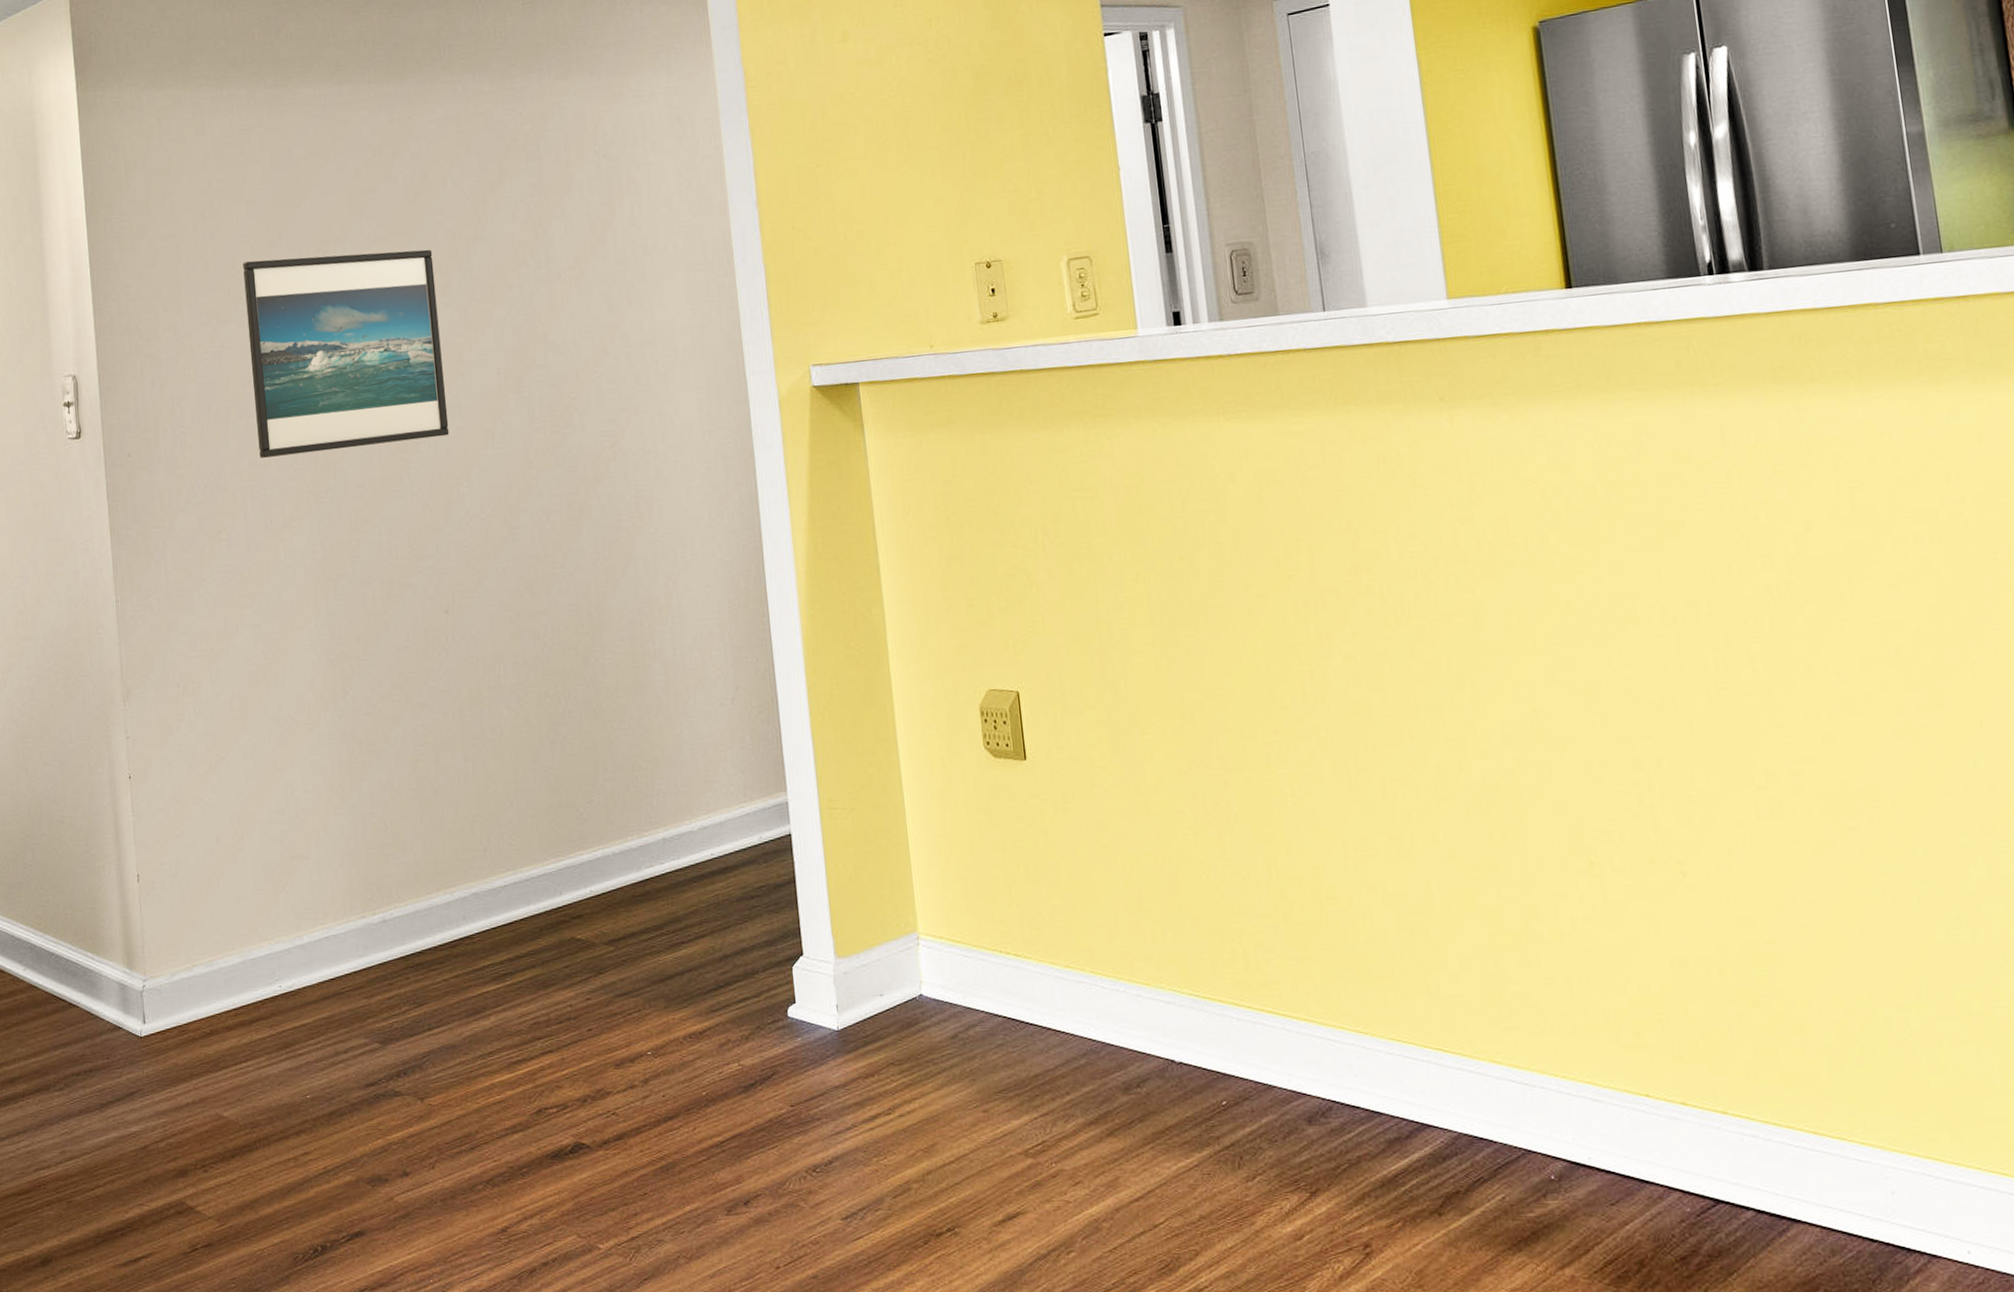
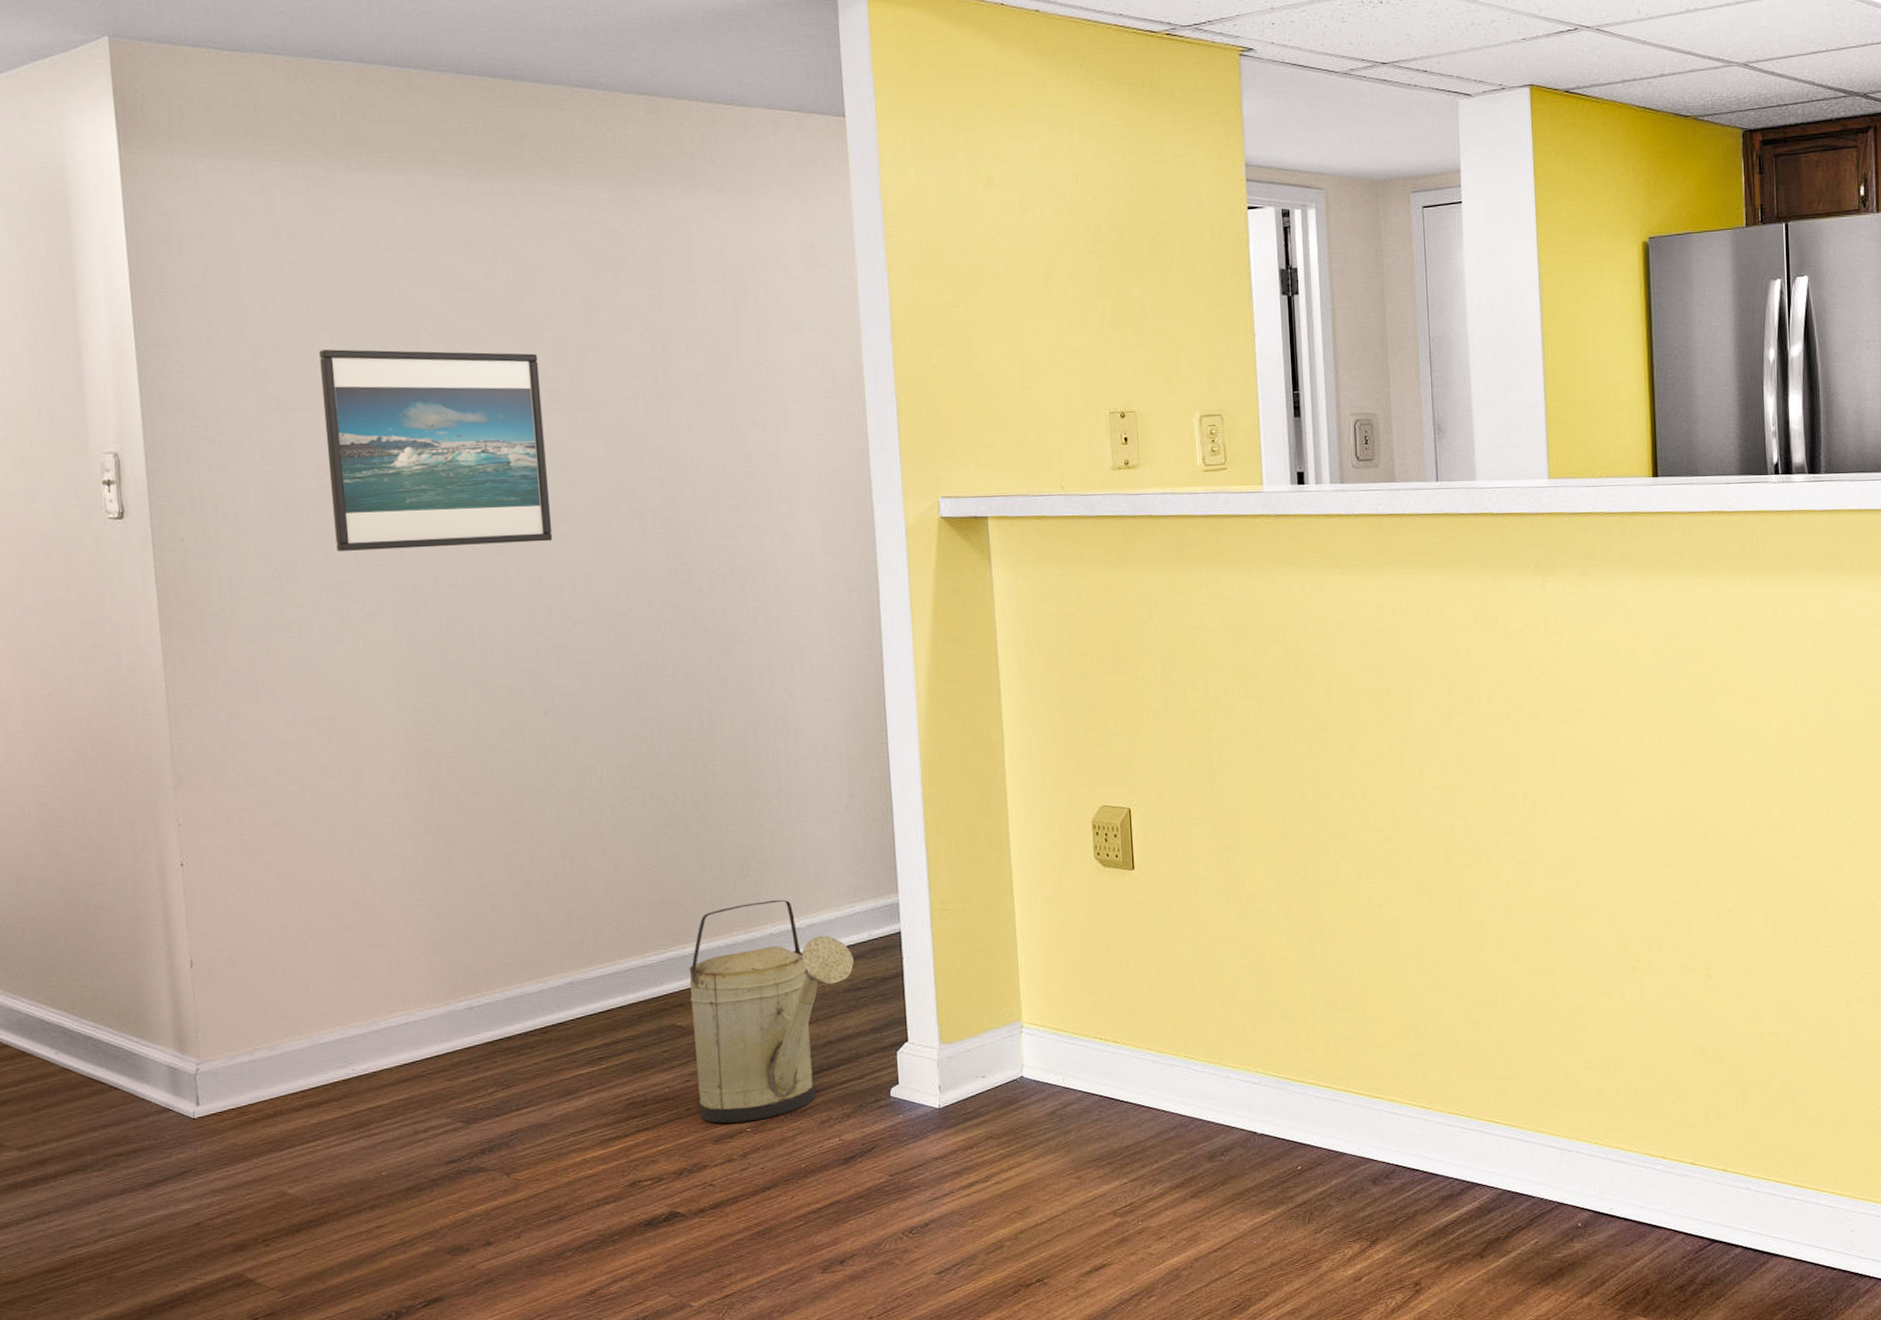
watering can: none [586,801,746,1046] -> present [689,899,854,1124]

